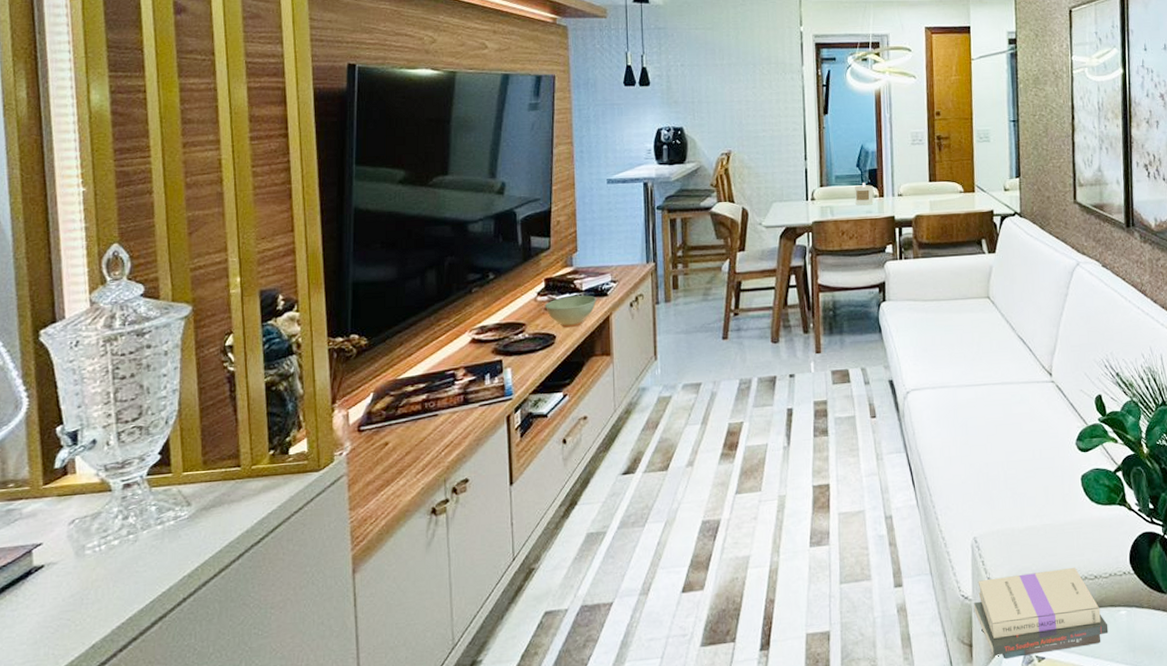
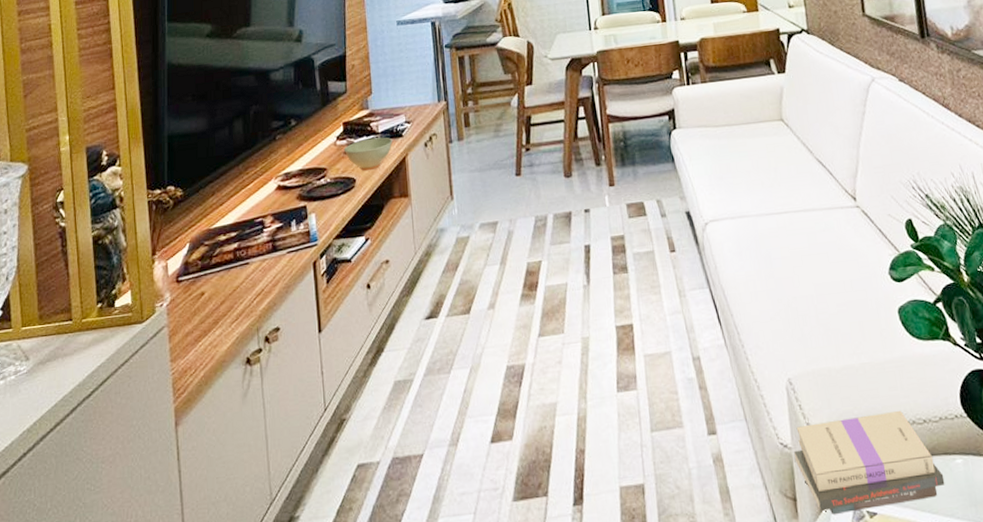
candle: present [855,183,874,206] -> none [636,8,657,32]

